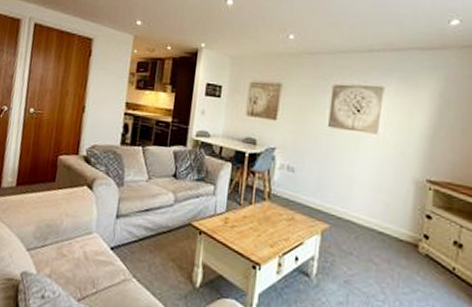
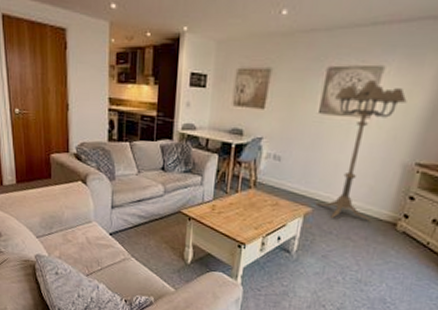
floor lamp: none [332,98,409,242] -> present [315,80,407,222]

